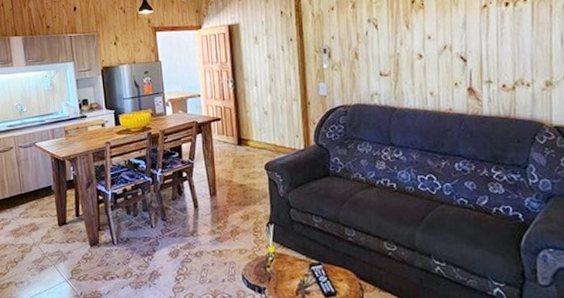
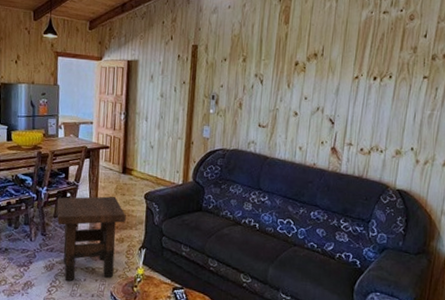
side table: none [173,171,248,267] -> present [56,196,126,281]

